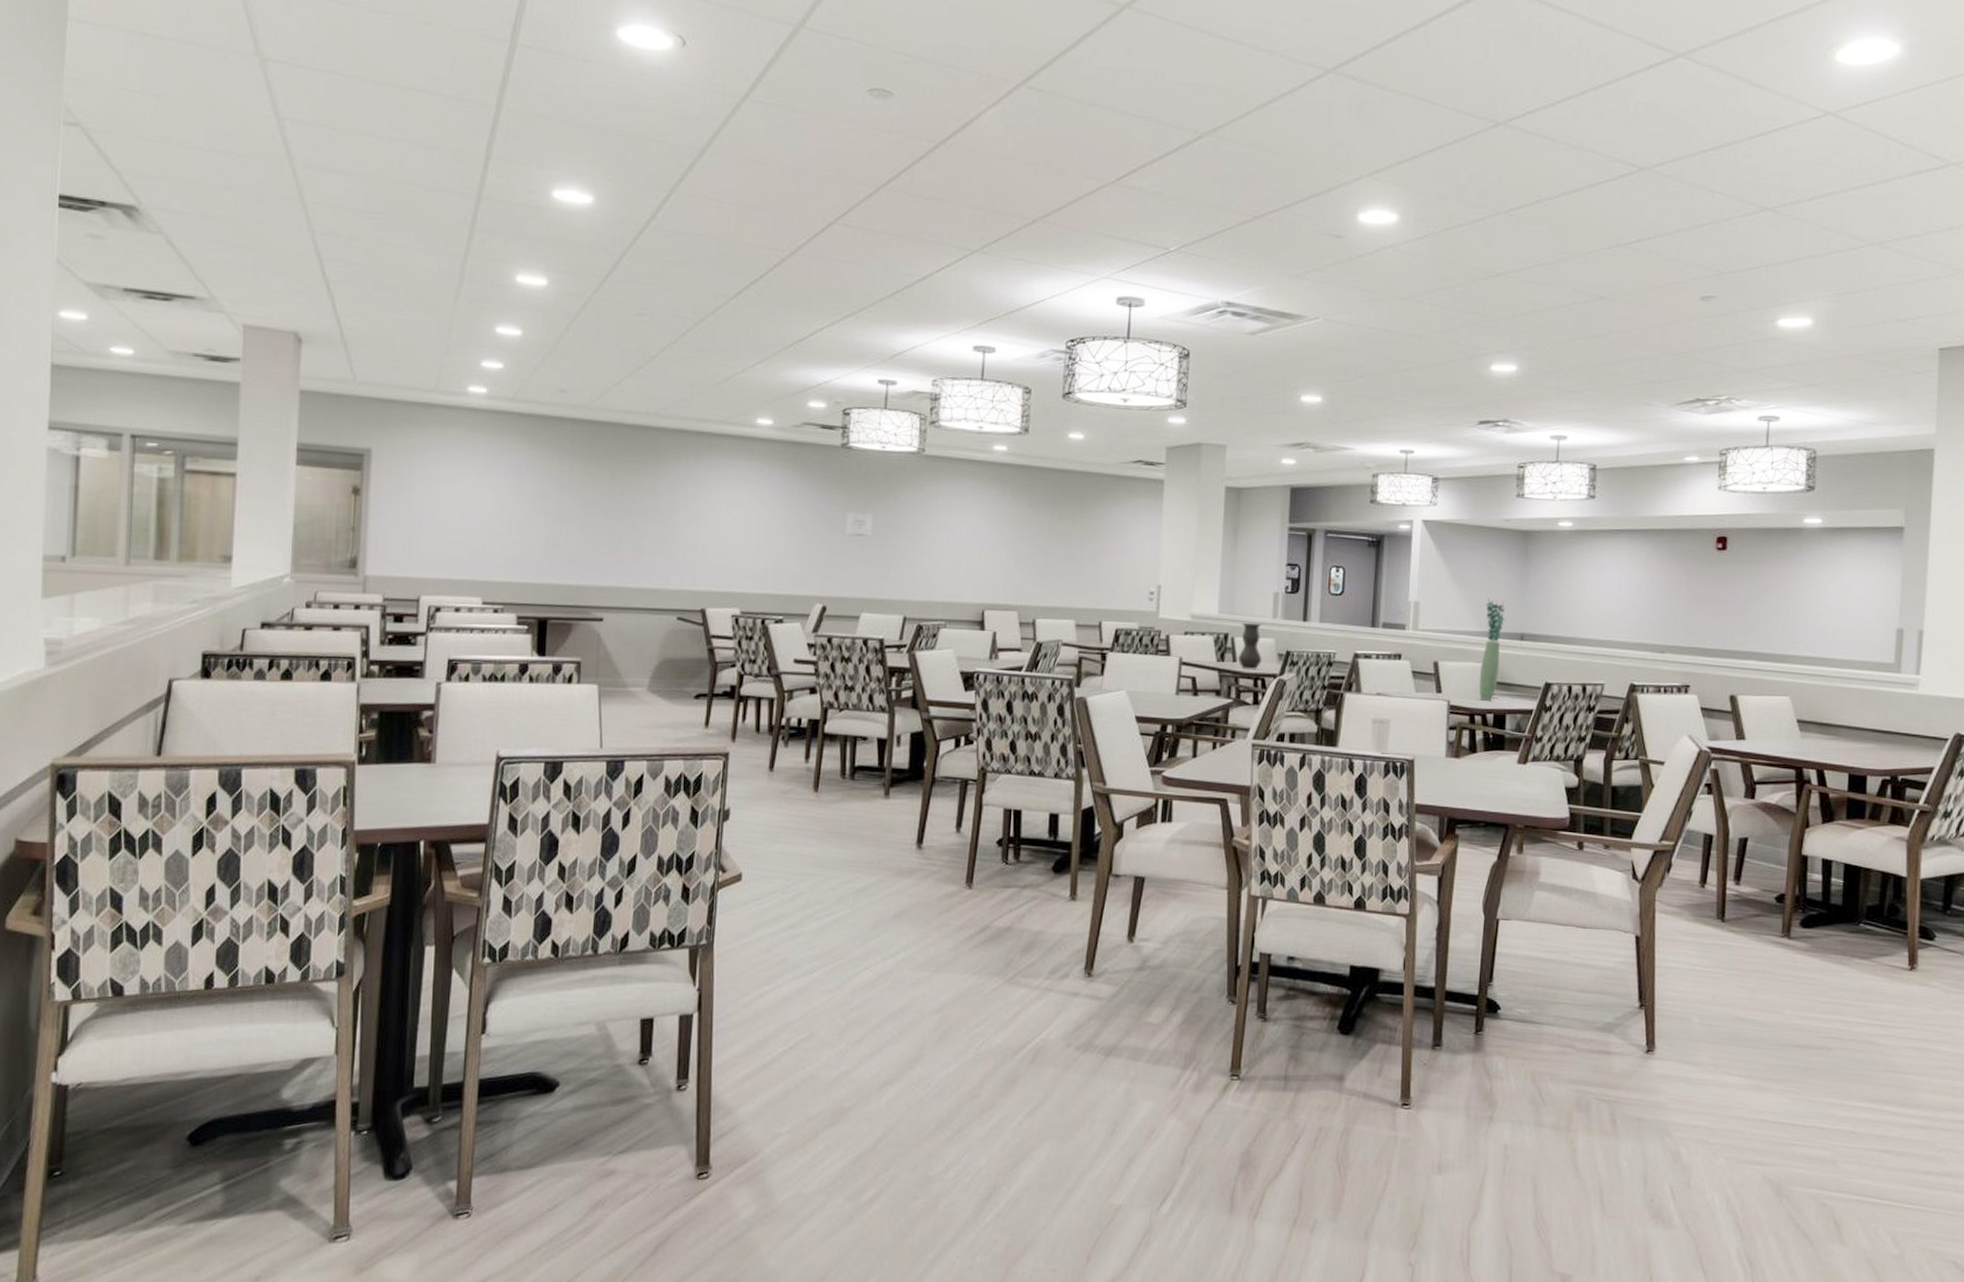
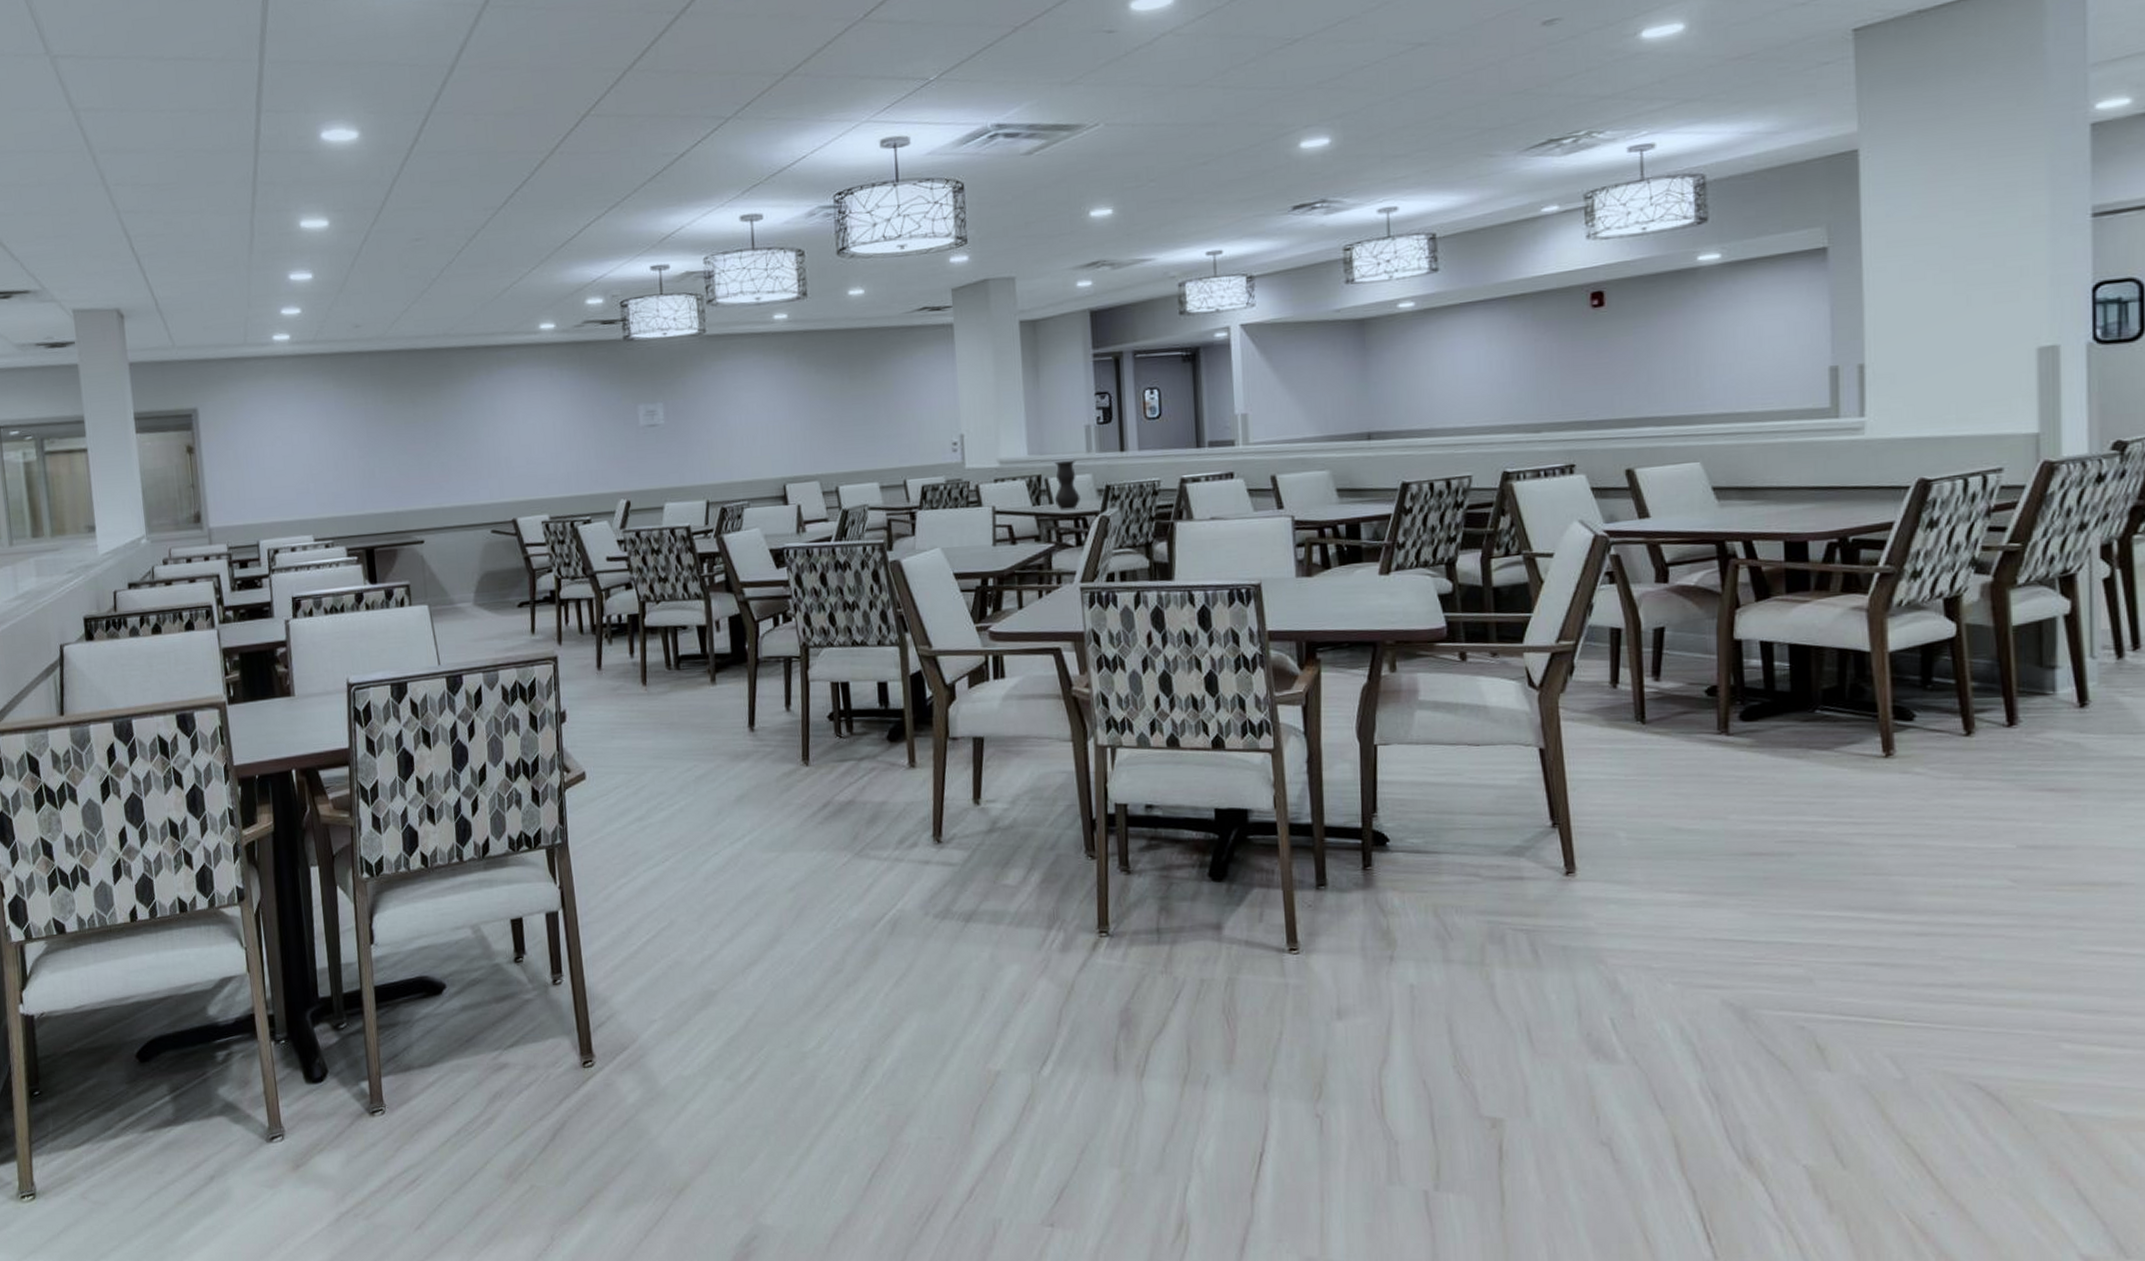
cup: present [1370,715,1392,754] -> none [1207,541,1231,583]
vase: present [1479,598,1506,702] -> none [1323,398,1347,512]

